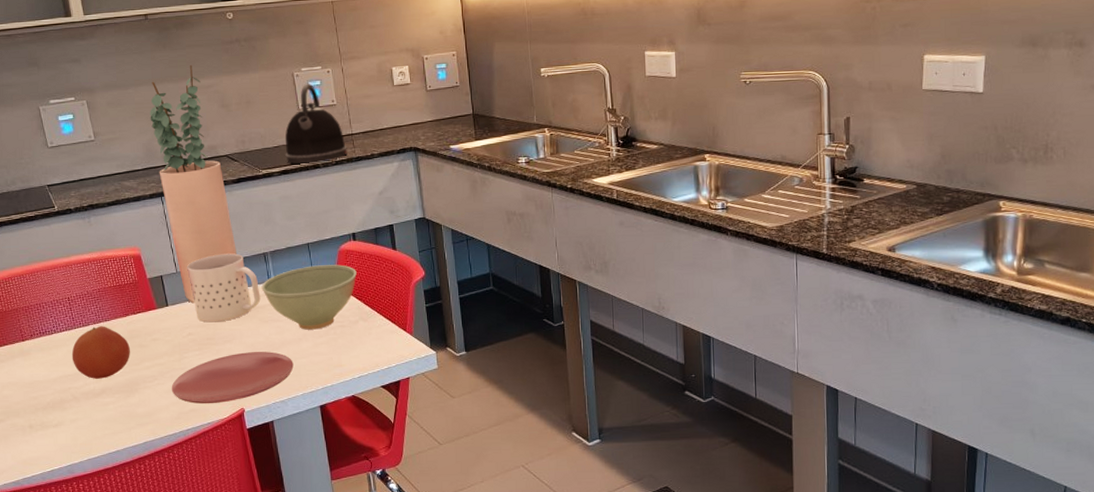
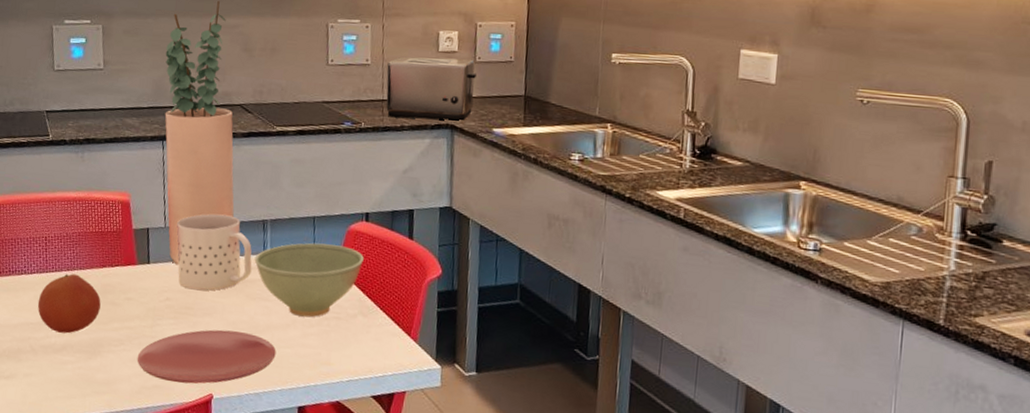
kettle: present [285,83,348,165] -> none [305,37,375,128]
toaster: none [351,88,430,148] -> present [386,56,476,121]

